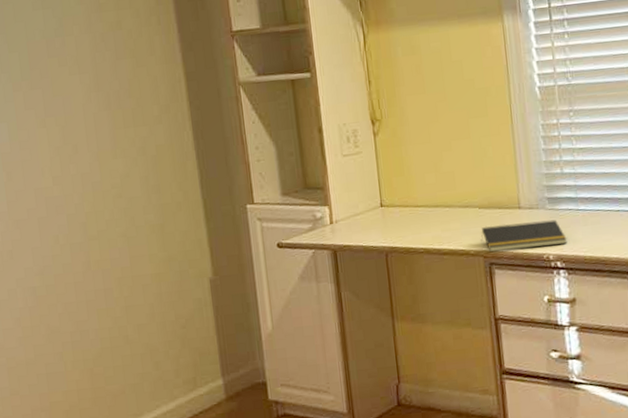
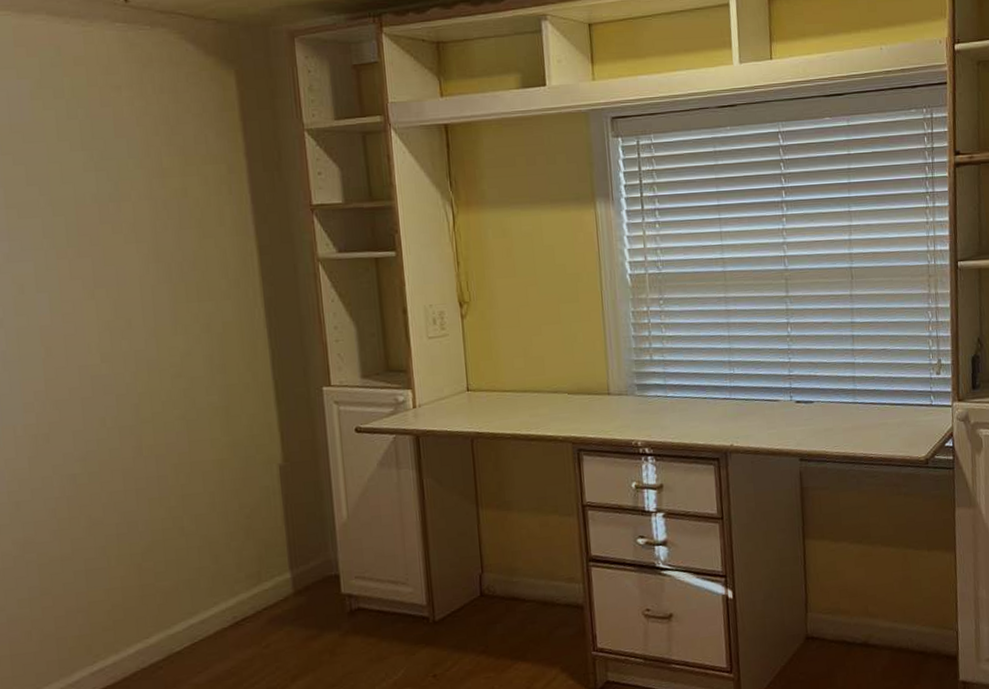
notepad: present [481,219,568,252] -> none [569,406,656,438]

